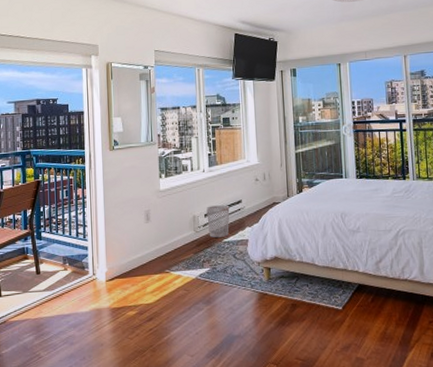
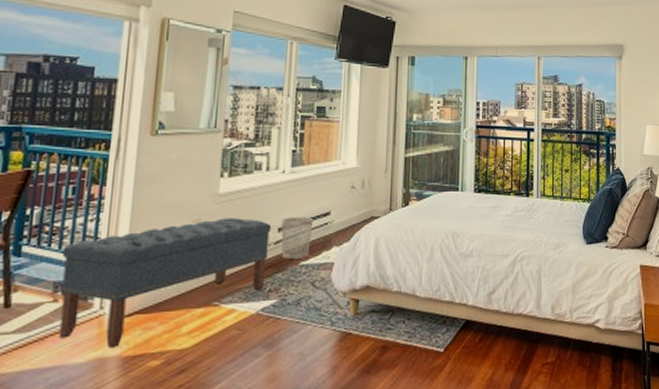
bench: none [65,208,200,302] -> present [58,218,272,348]

